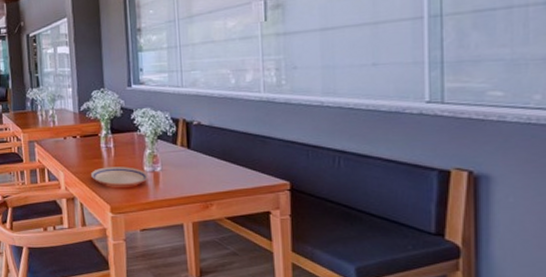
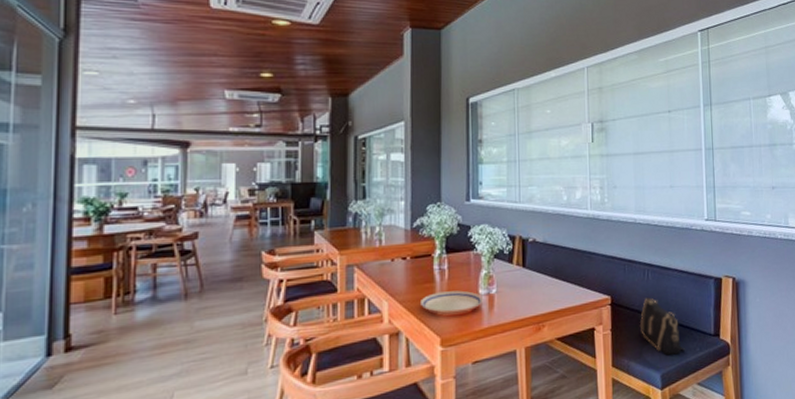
handbag: none [327,185,392,251] -> present [639,296,686,356]

